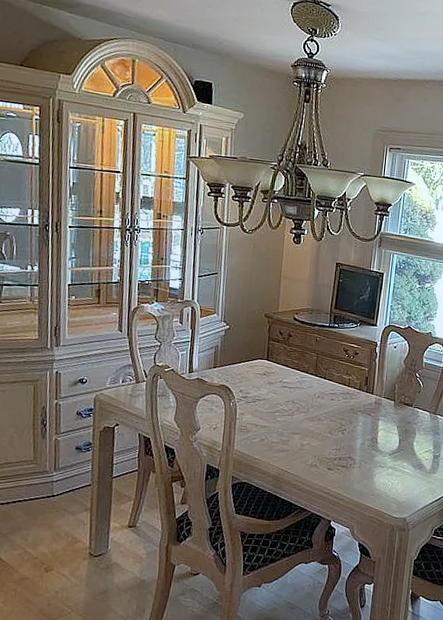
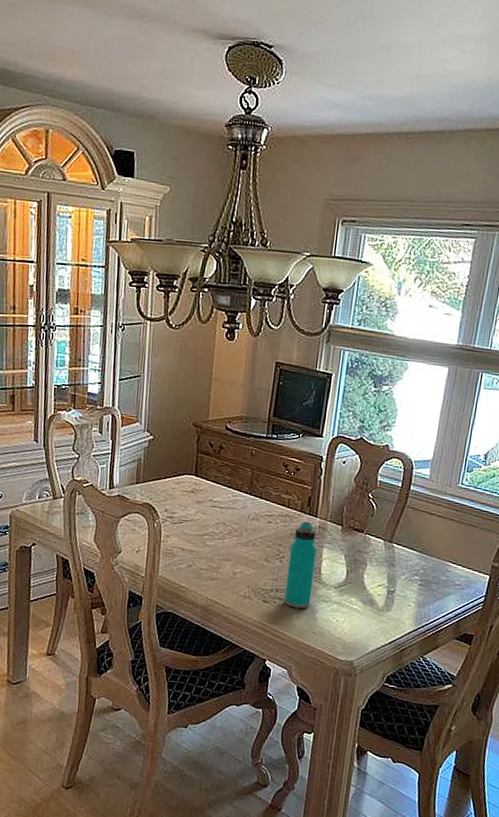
water bottle: none [346,398,374,474] -> present [284,522,317,609]

